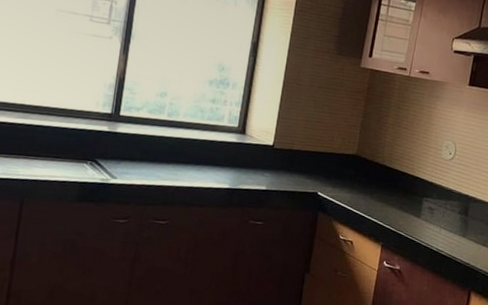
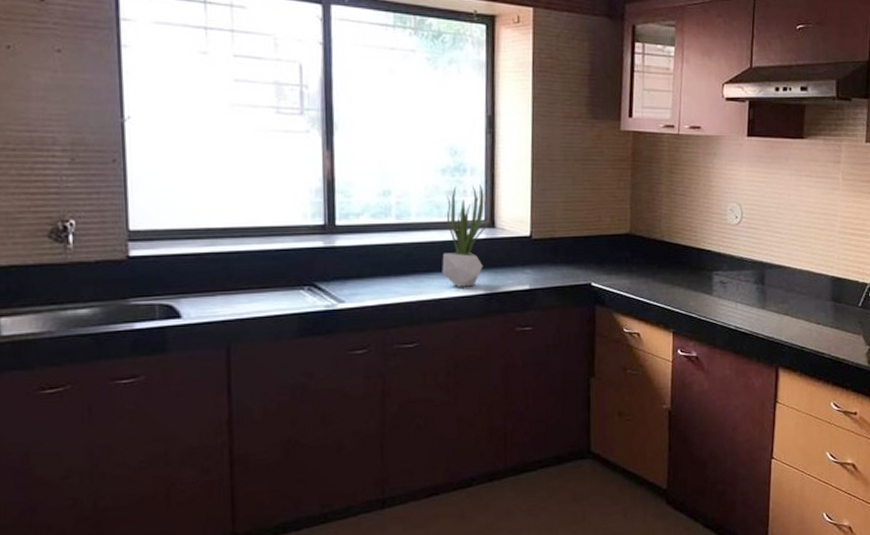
potted plant: none [197,96,241,181] -> present [442,183,489,287]

